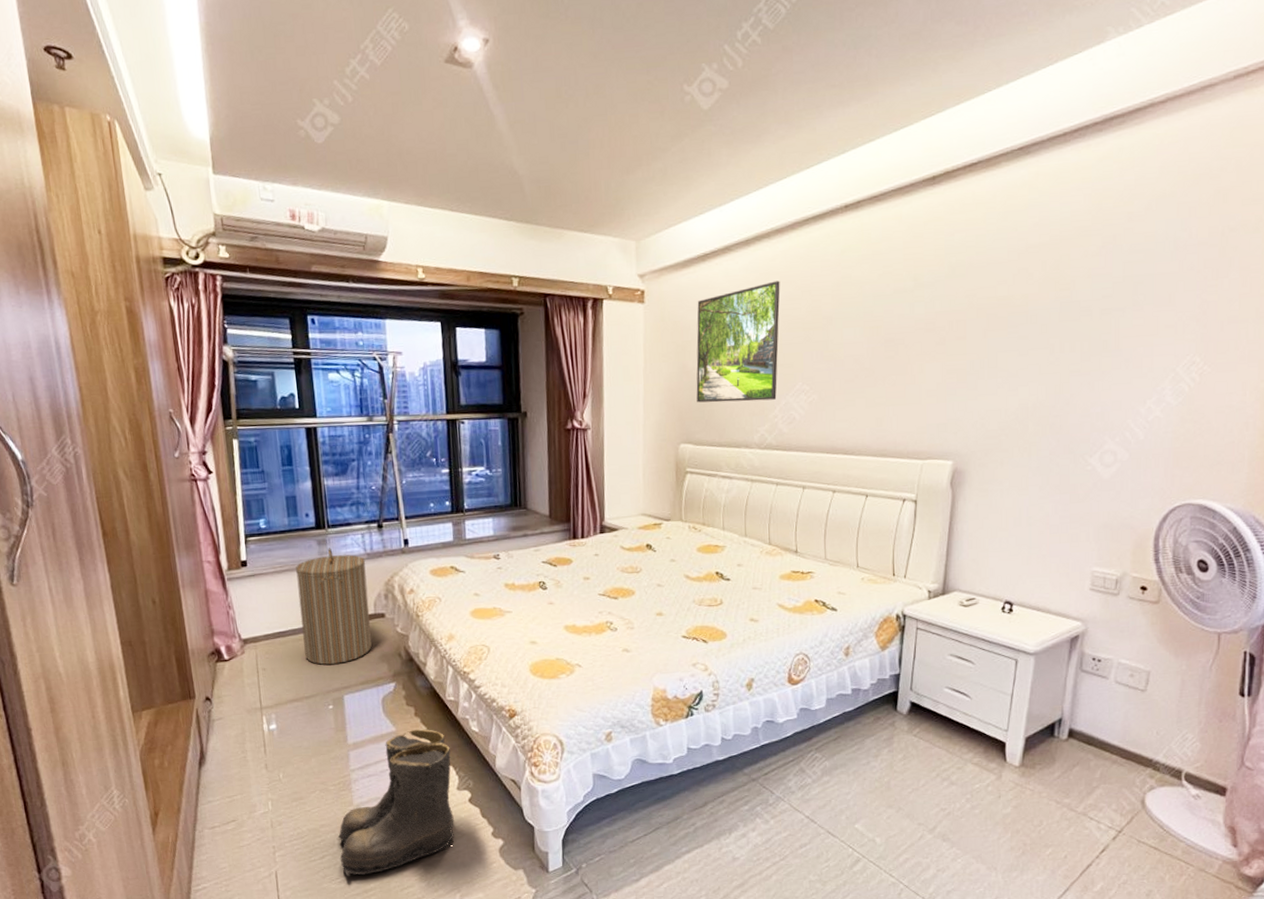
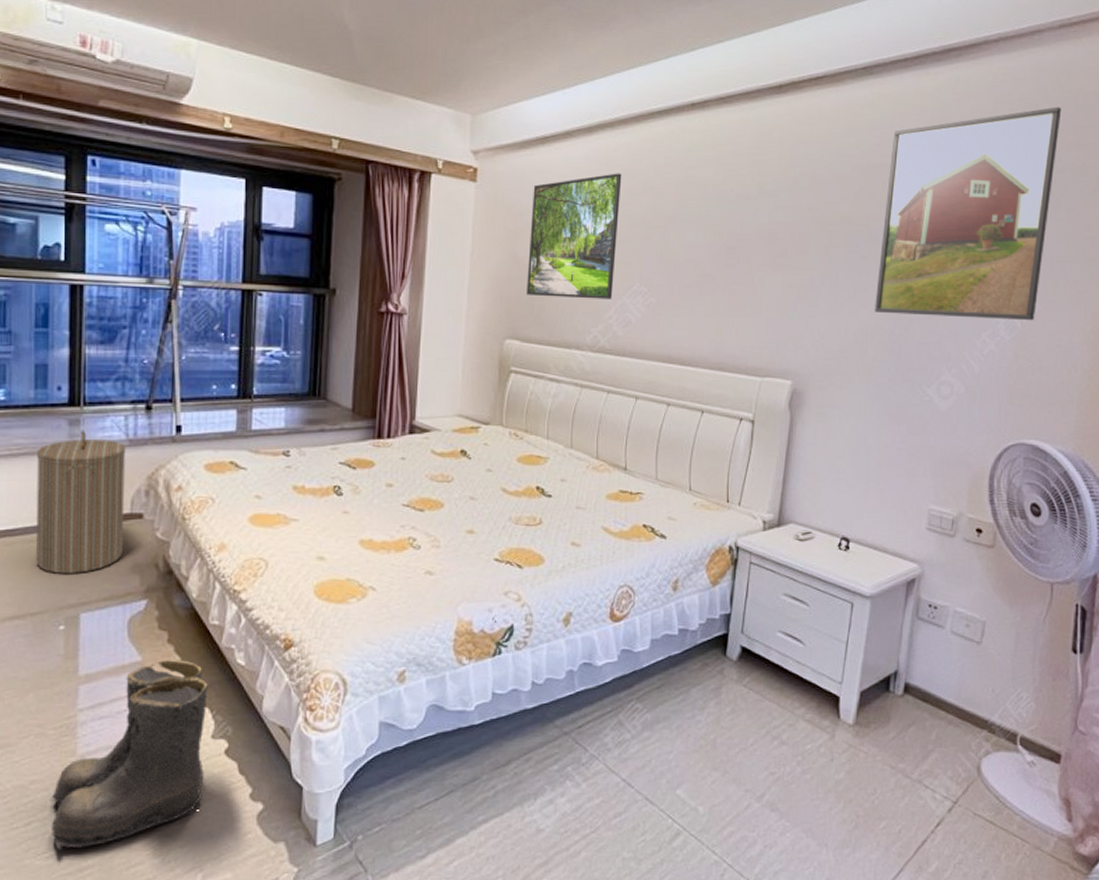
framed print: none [1035,162,1236,390] -> present [875,106,1062,321]

